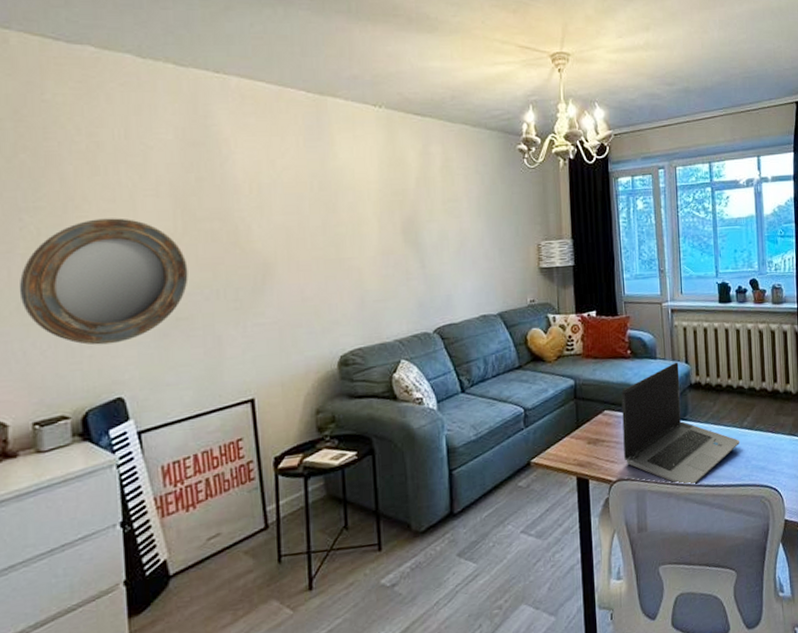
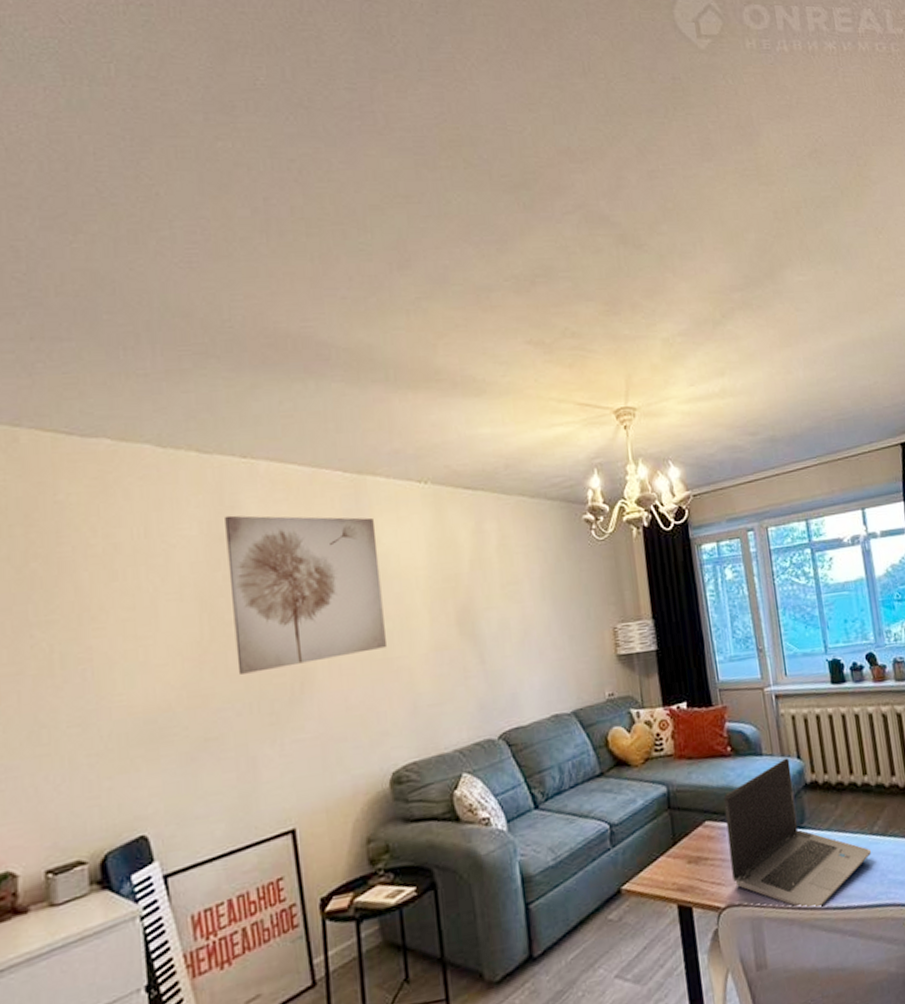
home mirror: present [19,218,188,345] -> none [29,627,218,776]
wall art: none [198,124,341,265] -> present [225,515,388,674]

